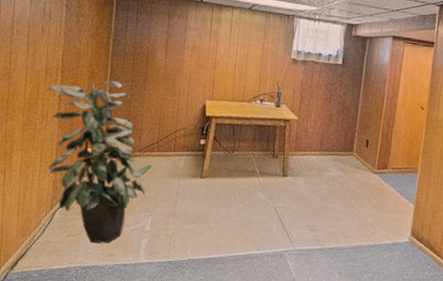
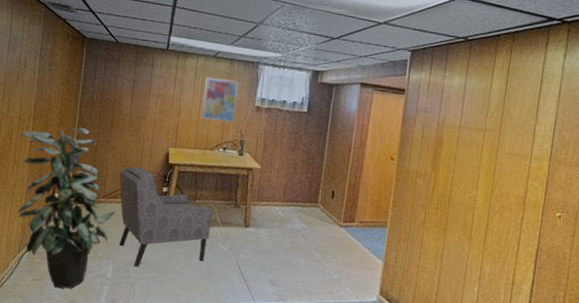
chair: none [155,119,251,220] -> present [119,166,213,268]
wall art: none [238,29,275,76] -> present [202,76,239,123]

